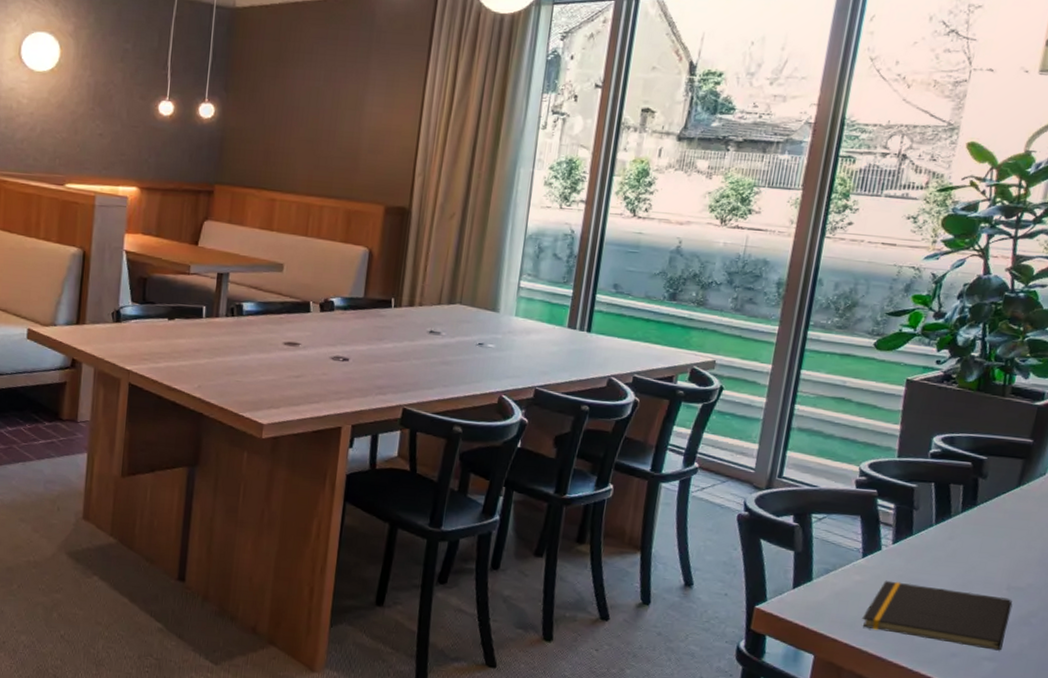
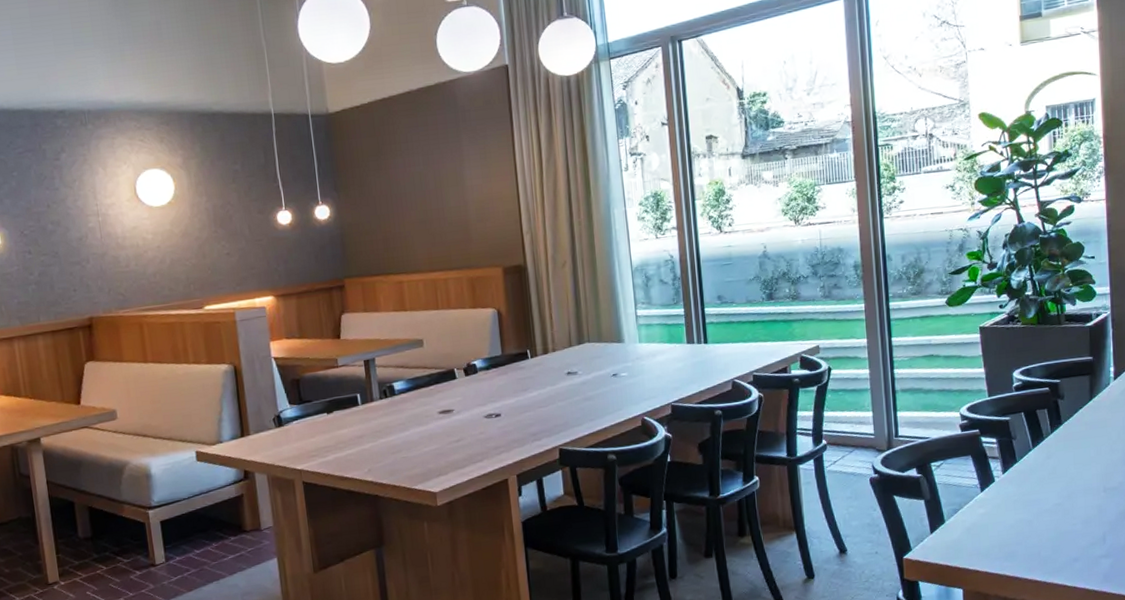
notepad: present [862,580,1013,651] -> none [994,499,1113,554]

